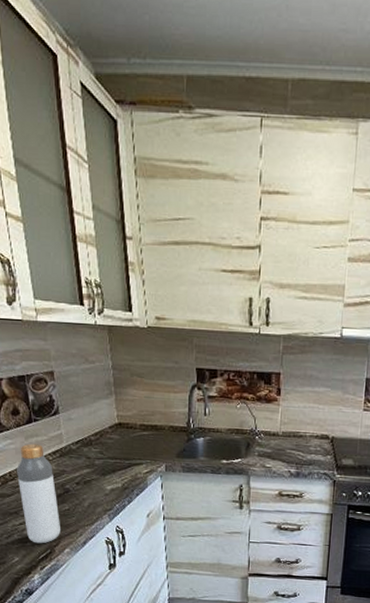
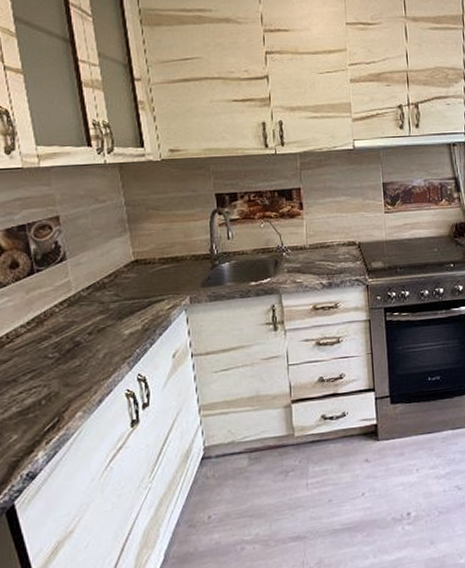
bottle: present [17,443,60,544] -> none [16,296,70,413]

